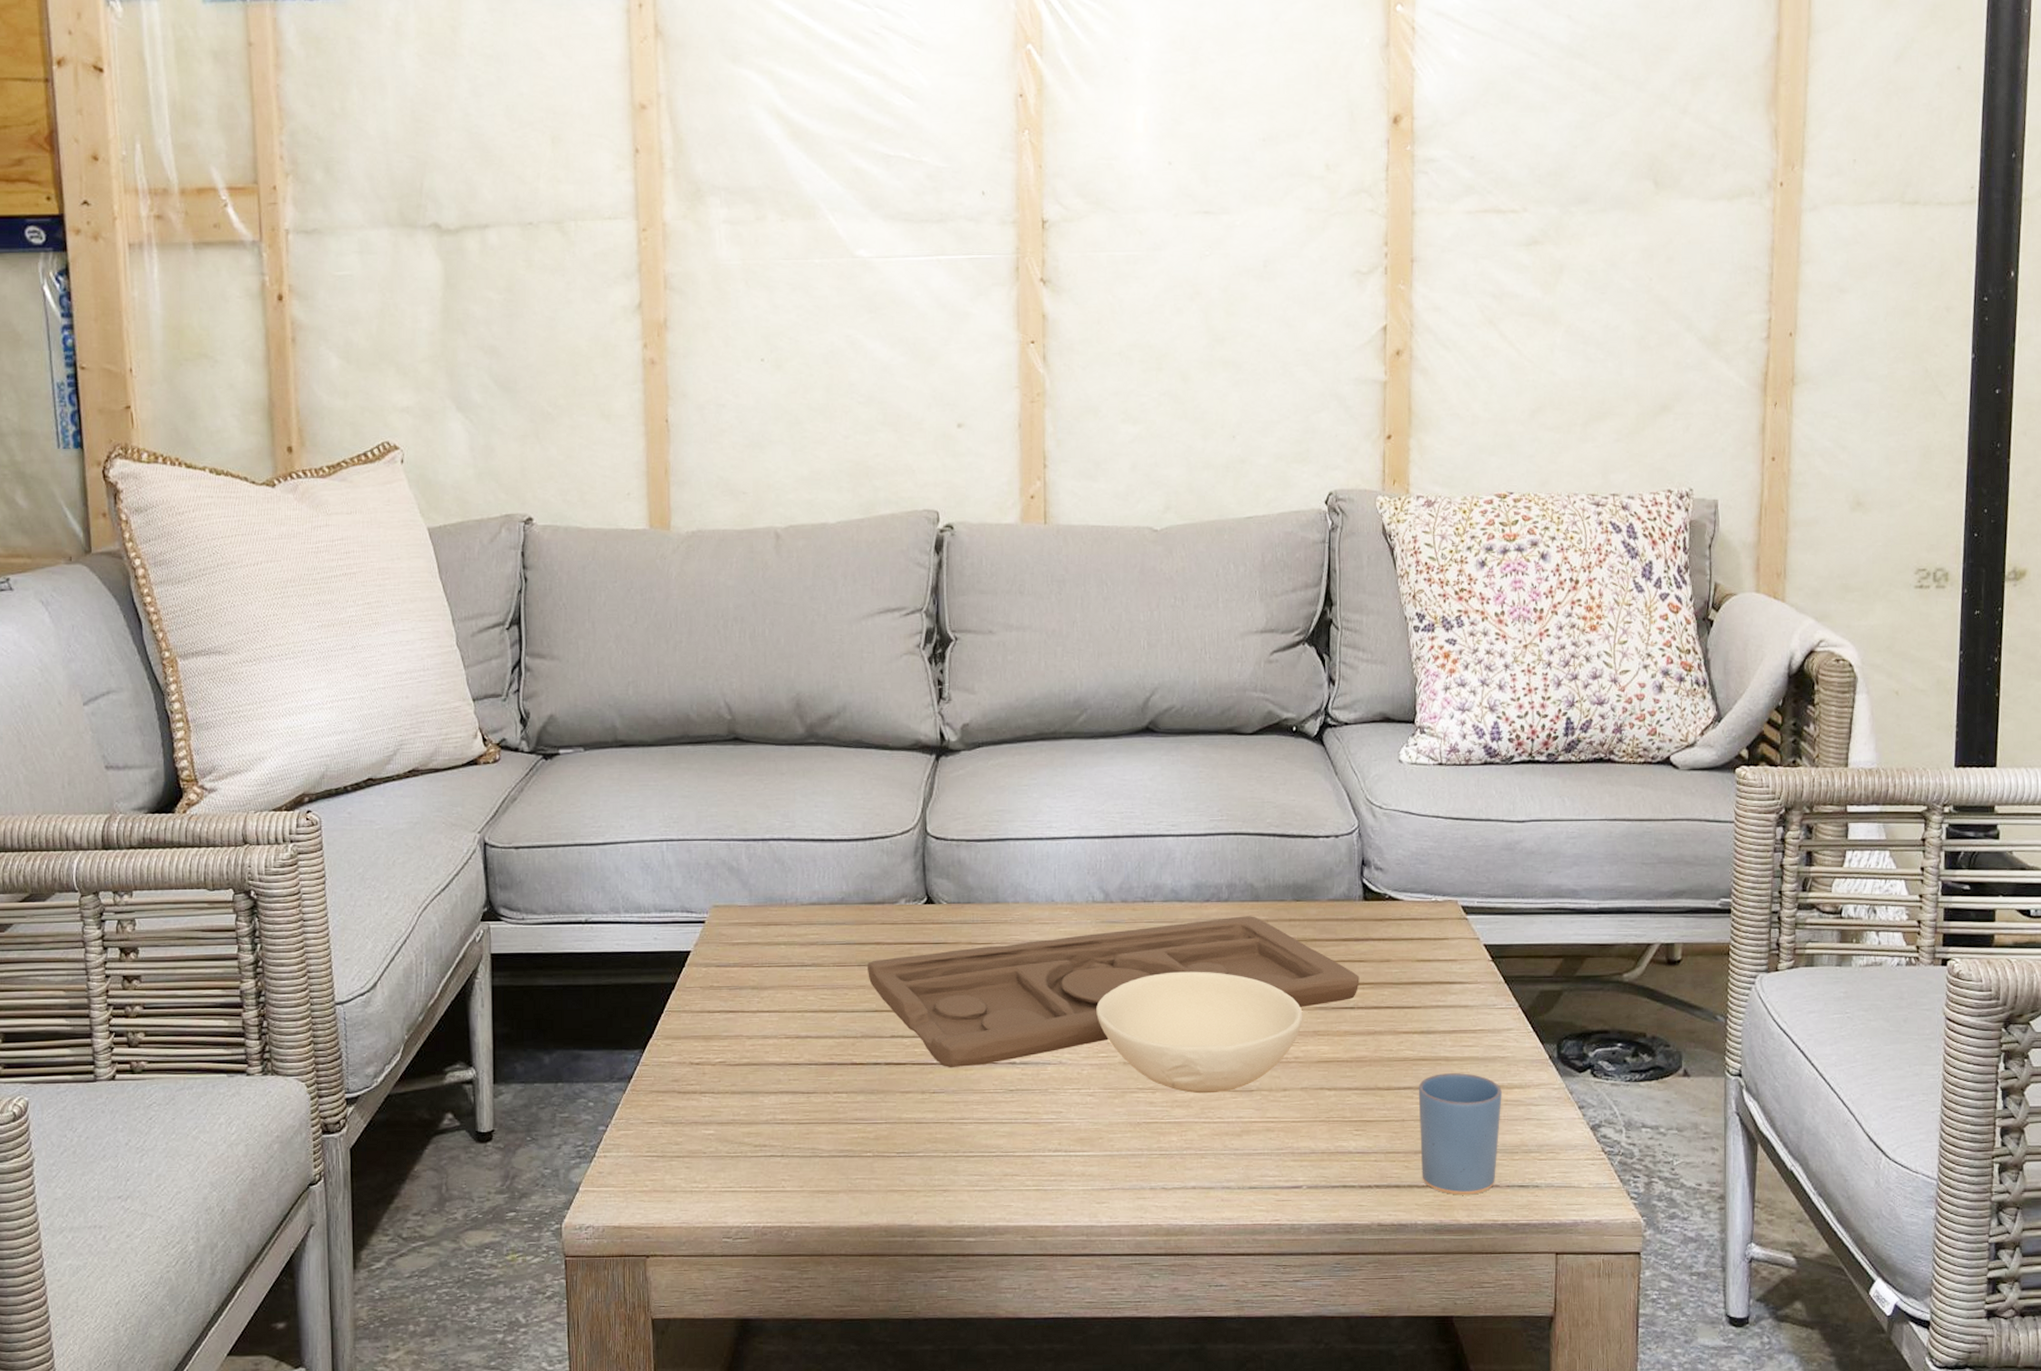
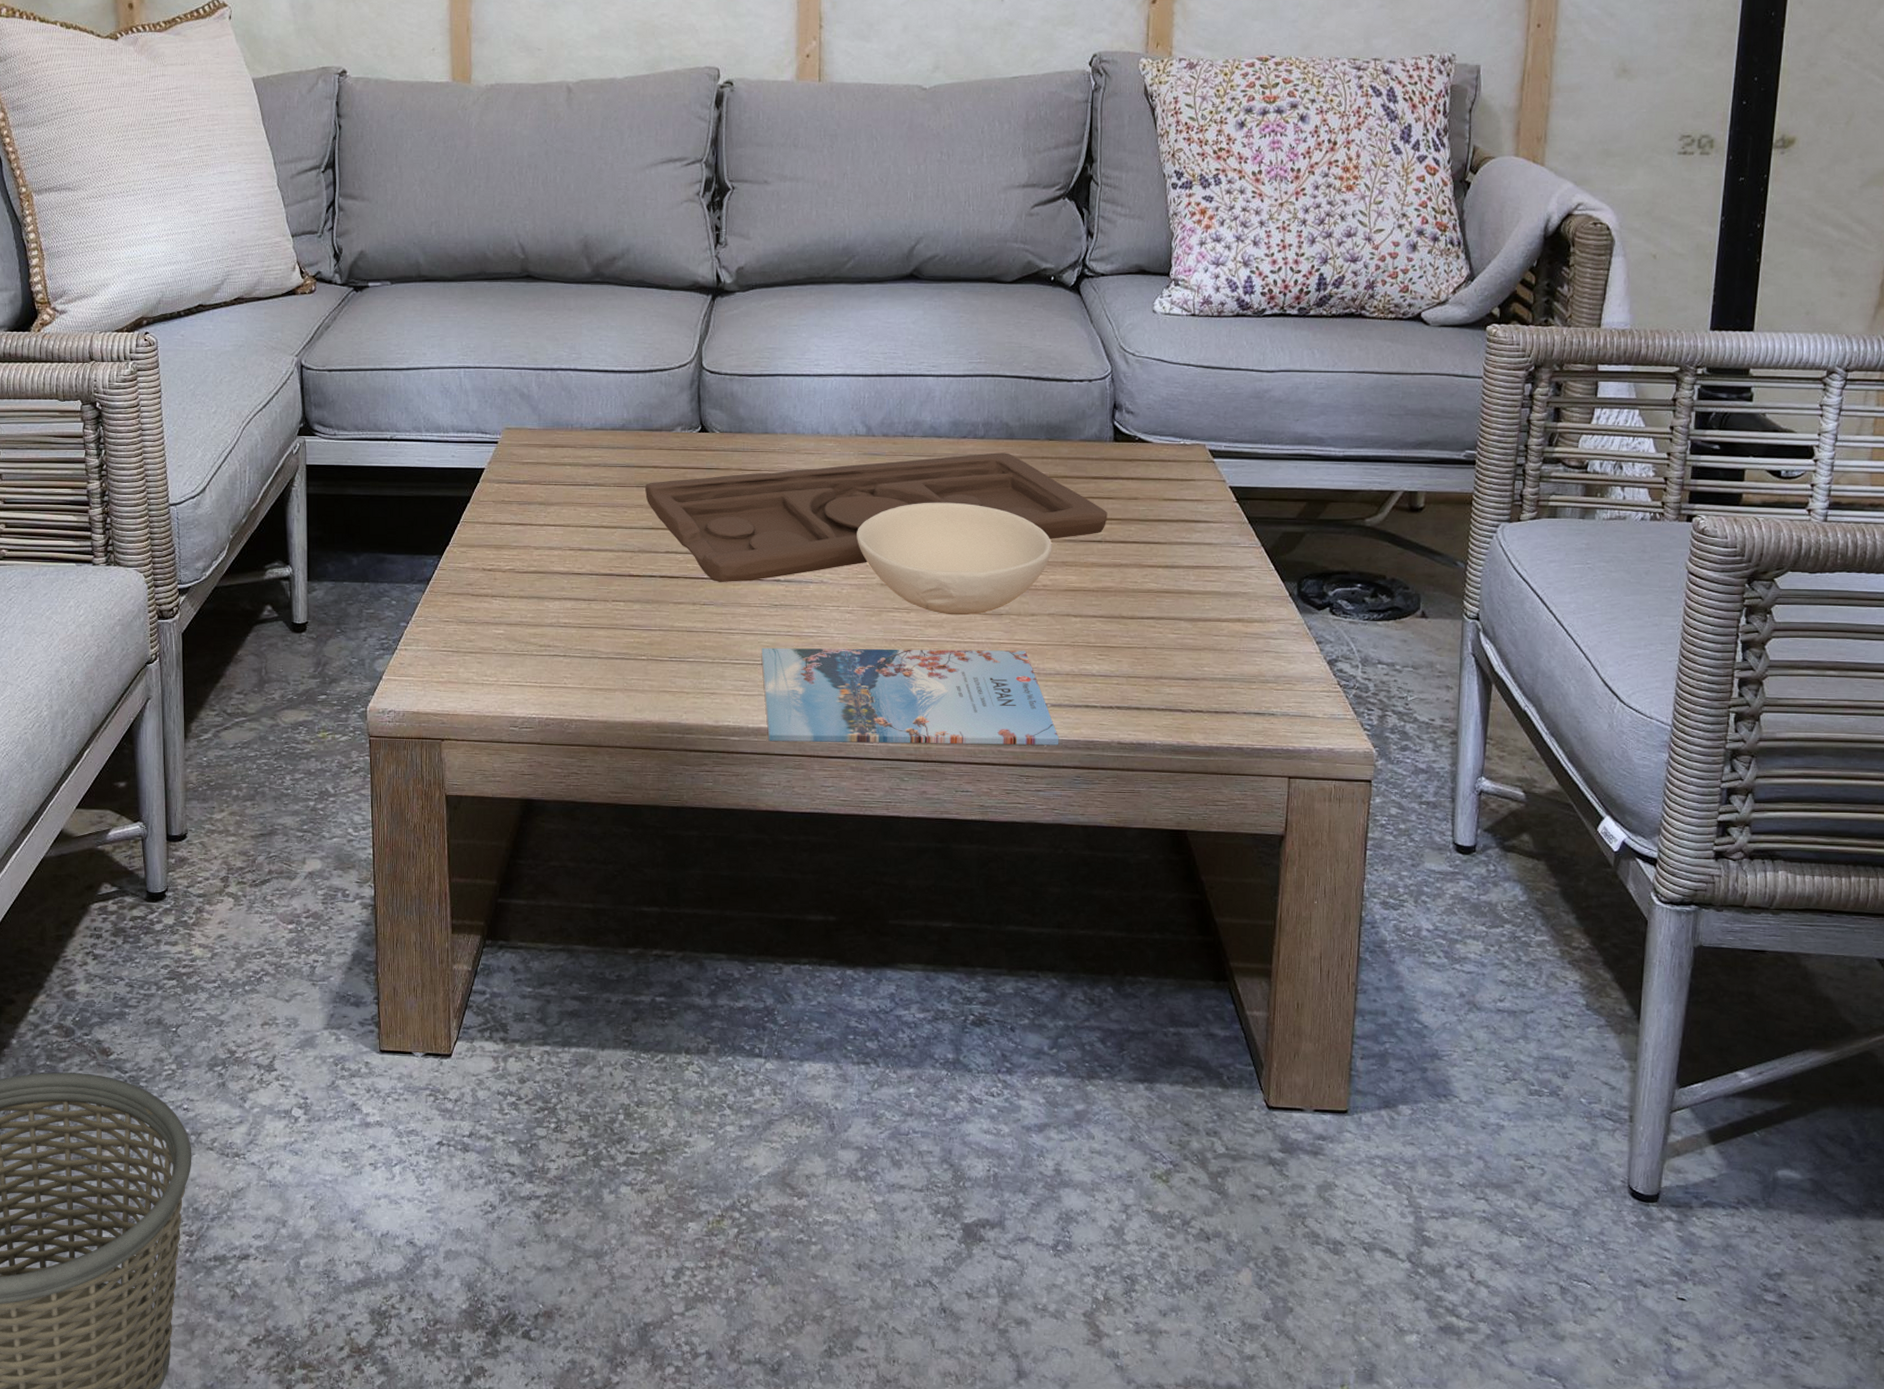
magazine: none [997,1129,1317,1241] -> present [761,648,1059,745]
mug: present [1418,1073,1502,1195] -> none [1160,606,1242,720]

